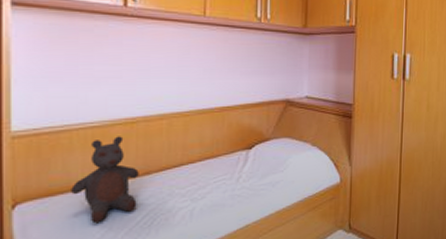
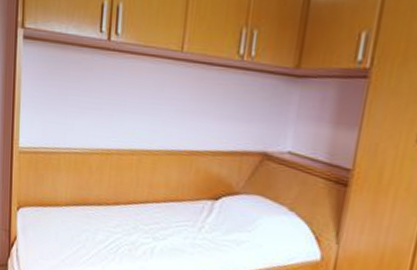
teddy bear: present [71,136,139,224] -> none [57,164,110,239]

